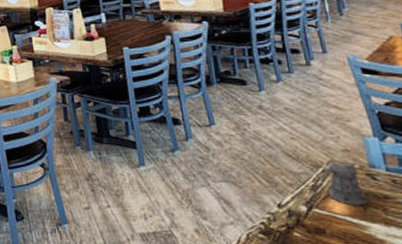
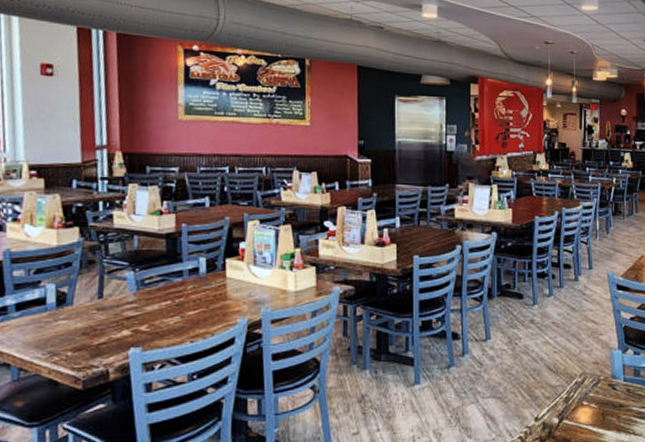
pepper shaker: present [310,162,369,206] -> none [566,374,607,415]

